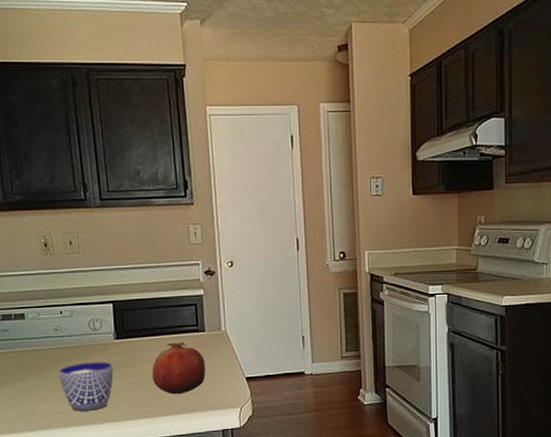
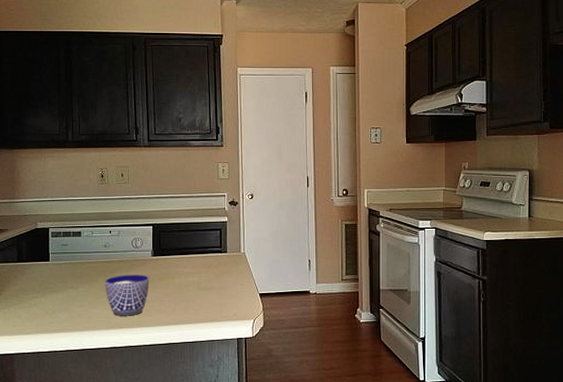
fruit: present [152,342,206,395] -> none [181,261,226,306]

